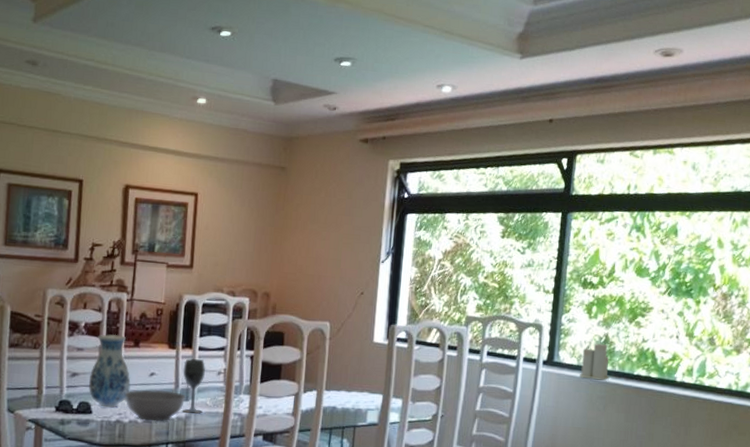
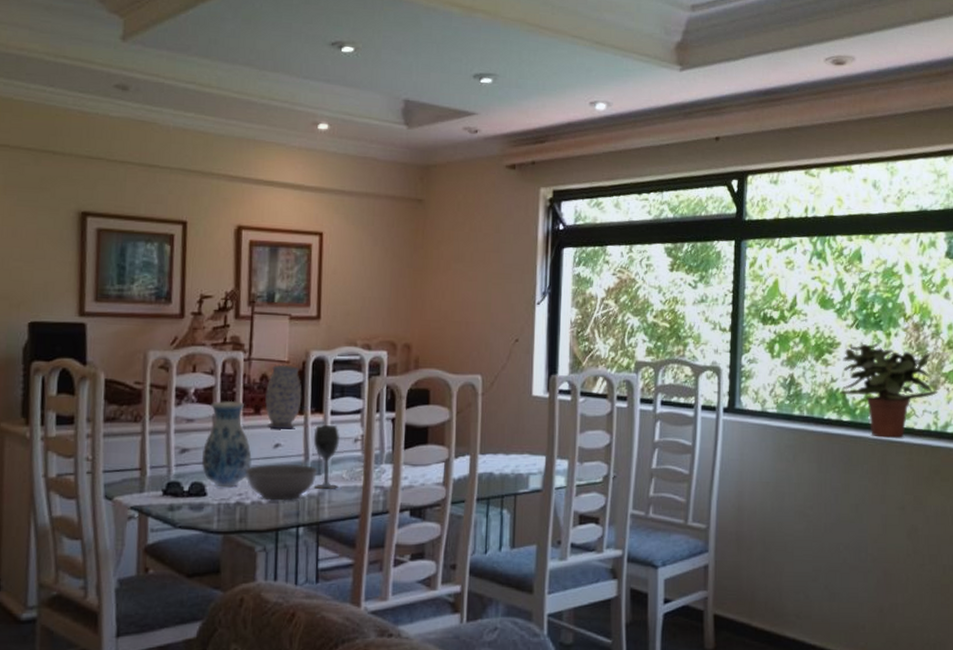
vase: none [142,306,175,361] -> present [264,365,302,429]
candle: present [579,342,609,380] -> none [764,384,797,427]
potted plant: none [650,309,741,395] -> present [840,342,938,438]

